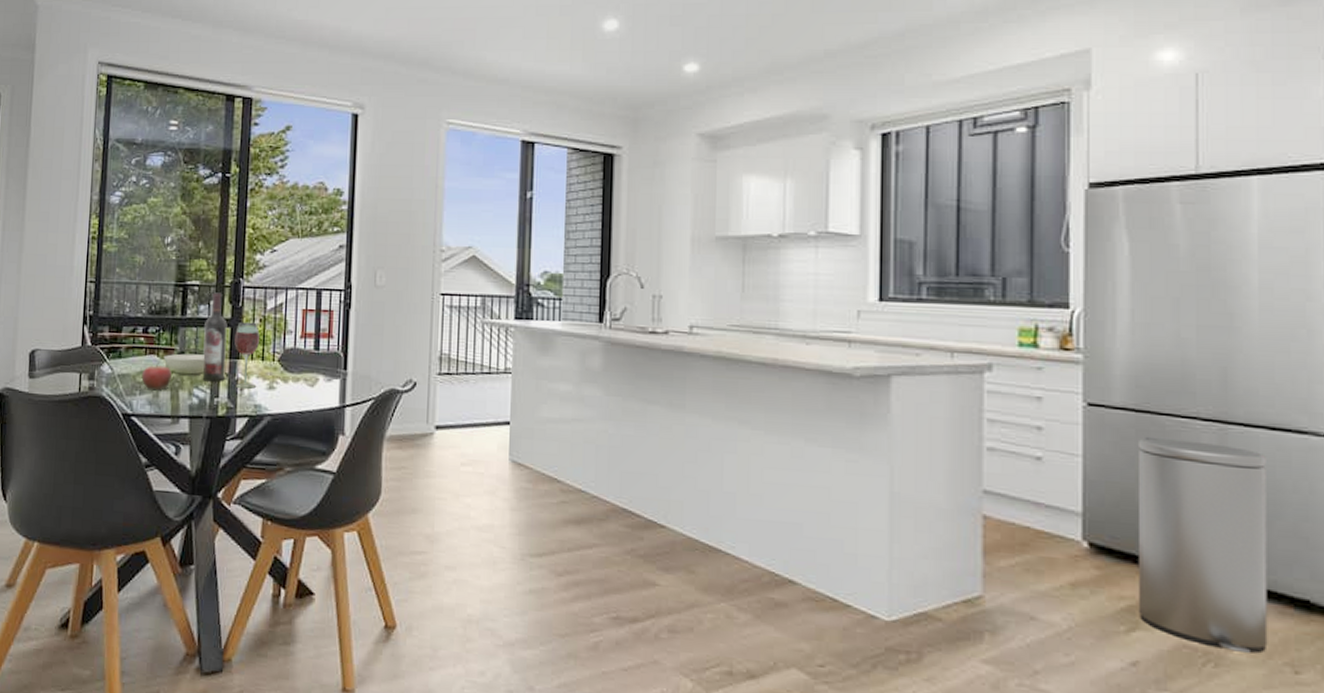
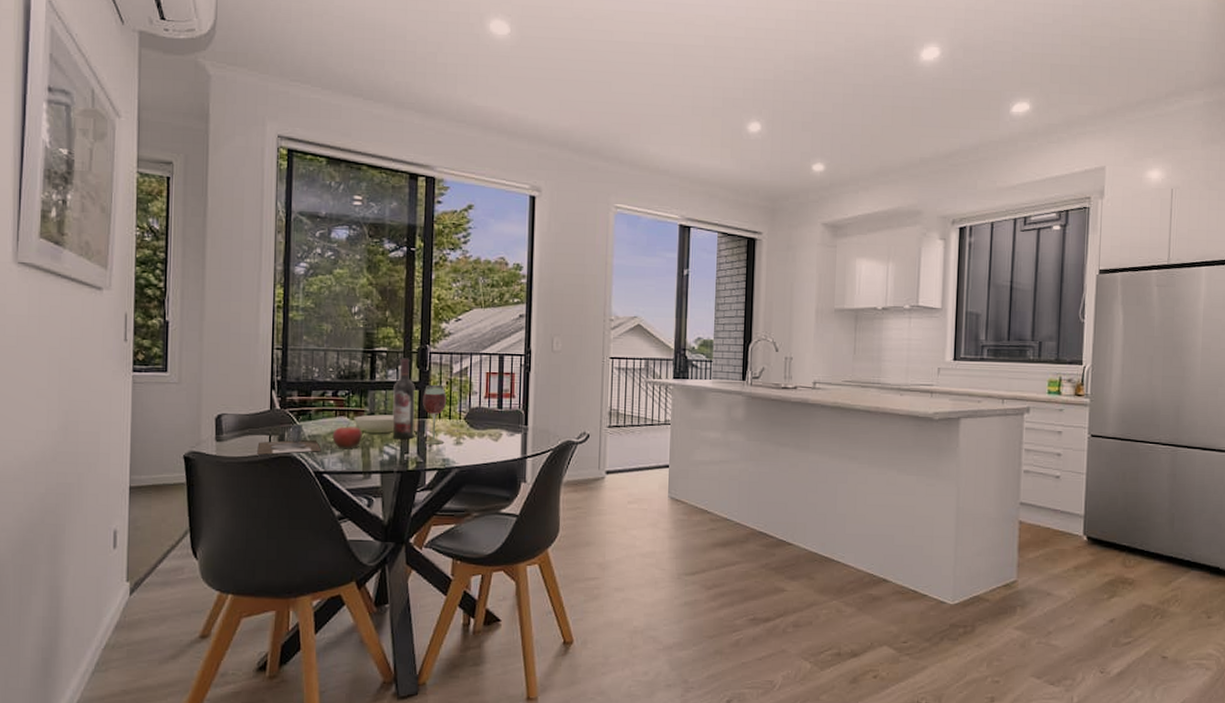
place setting: none [67,361,130,394] -> present [257,424,321,455]
pedal bin: present [1137,438,1268,655] -> none [1116,459,1199,608]

